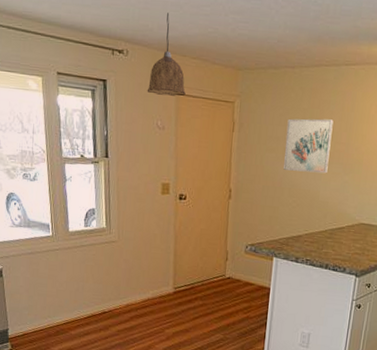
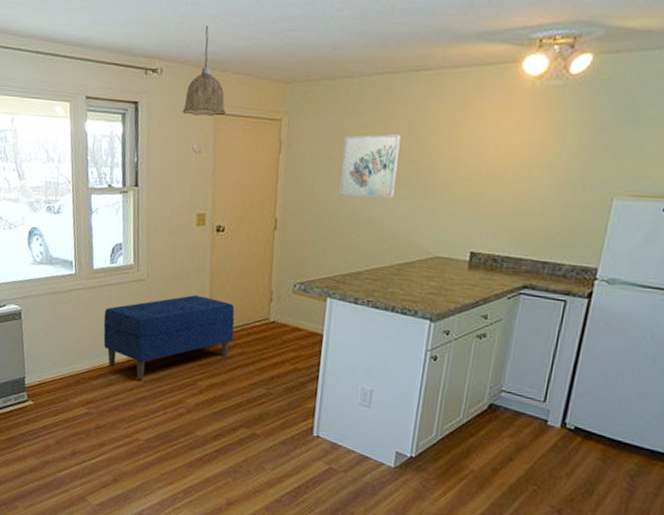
bench: none [80,255,196,330] -> present [103,295,235,380]

